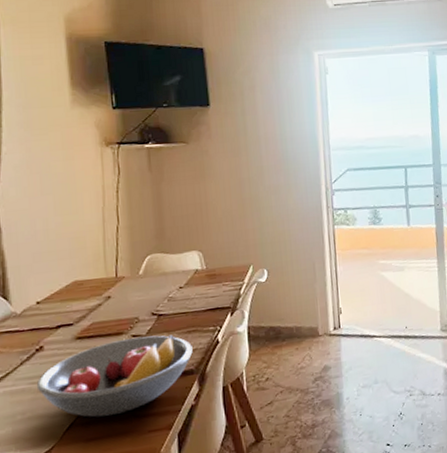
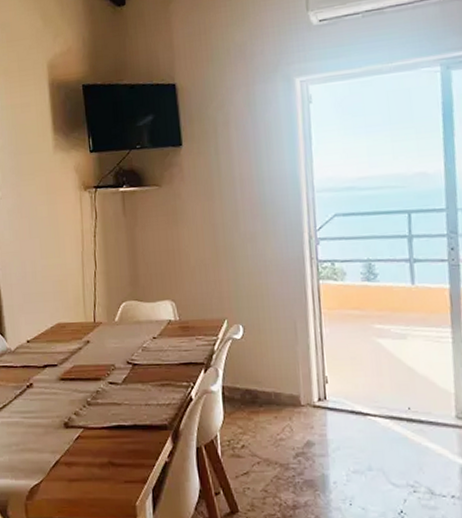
fruit bowl: present [36,334,193,417] -> none [27,384,166,459]

